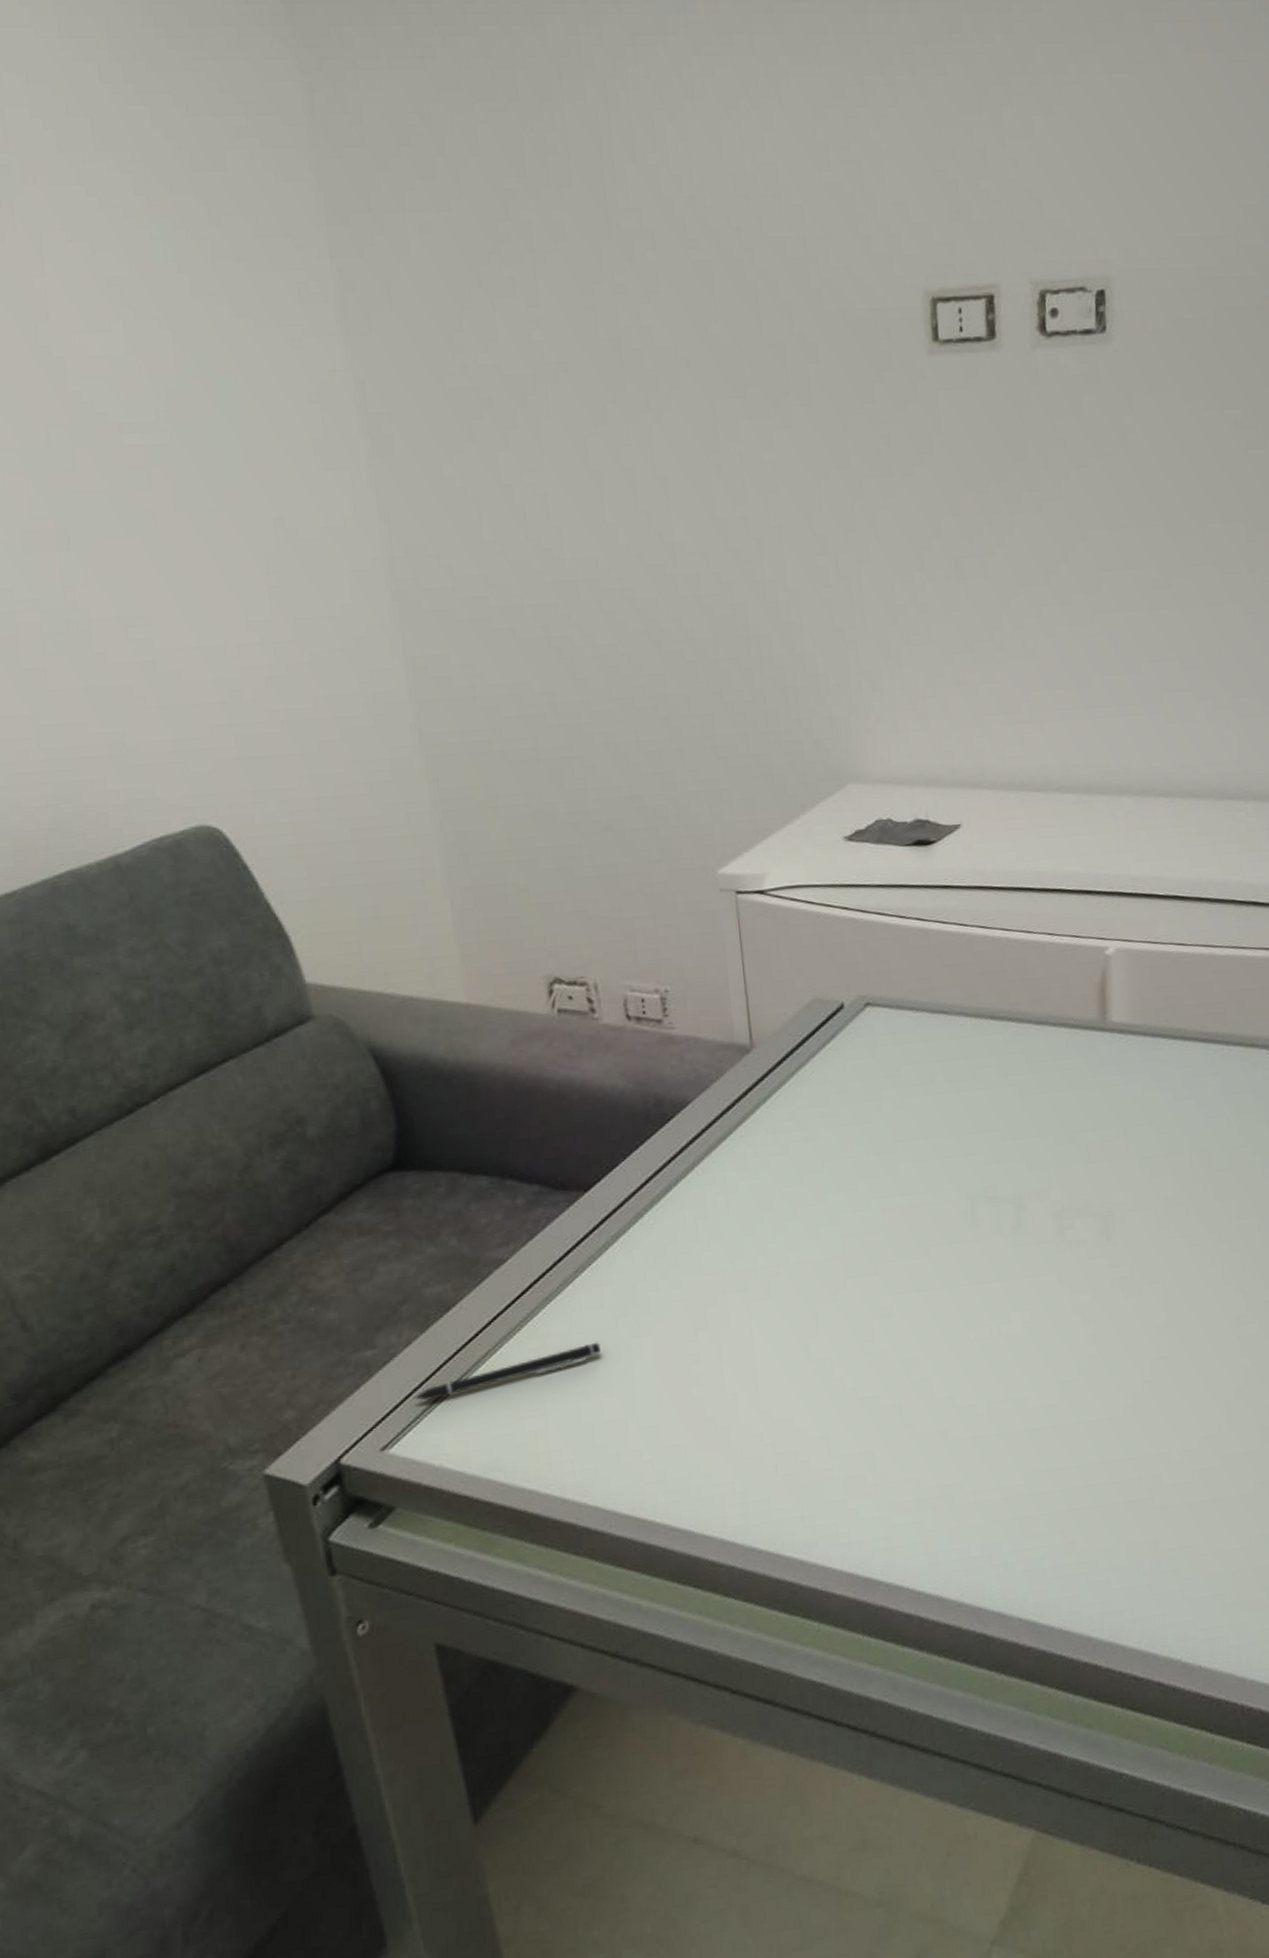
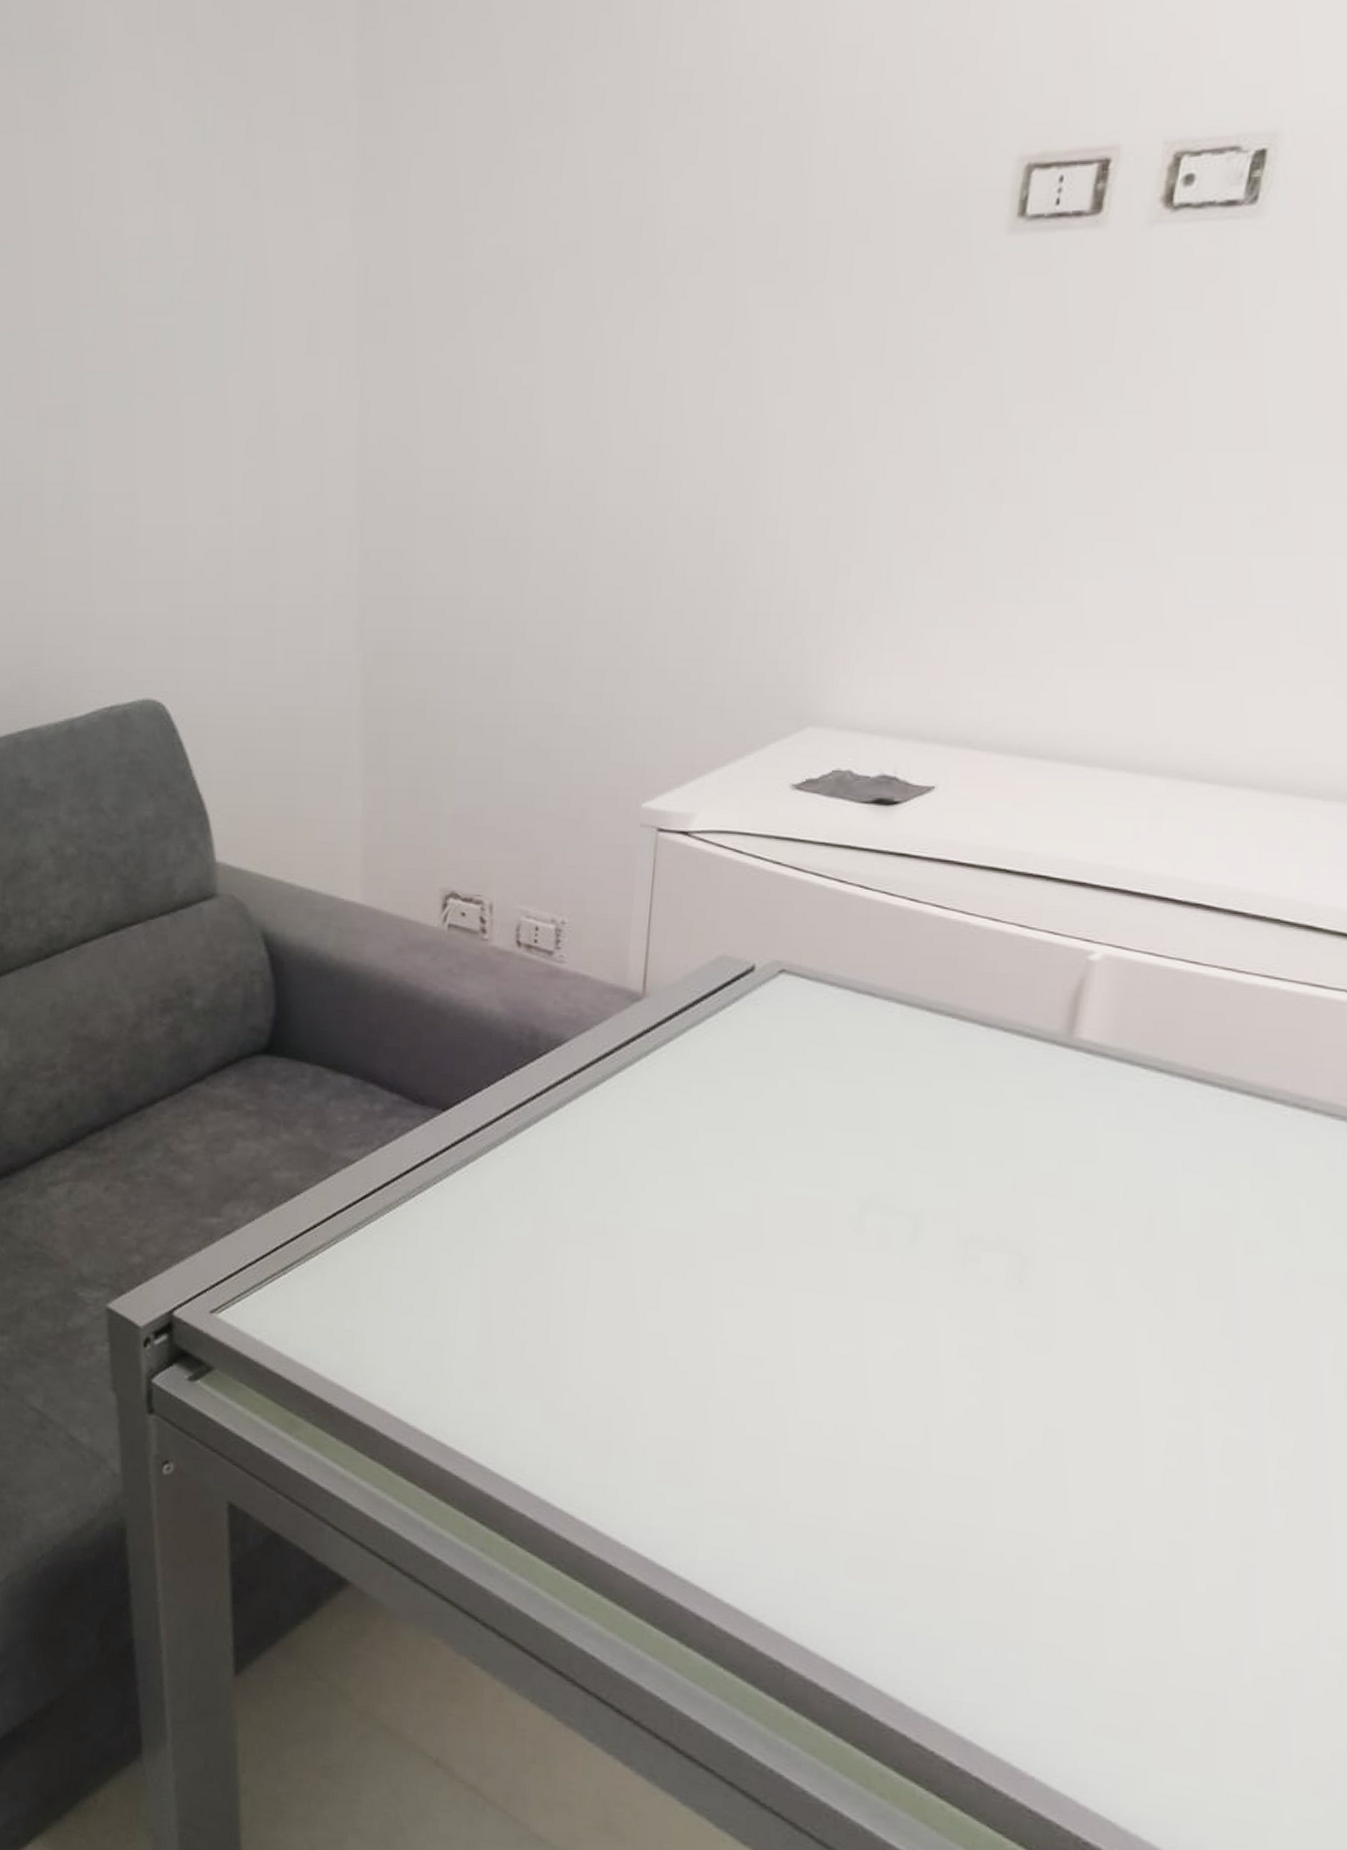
pen: present [413,1342,601,1400] -> none [246,1260,431,1278]

